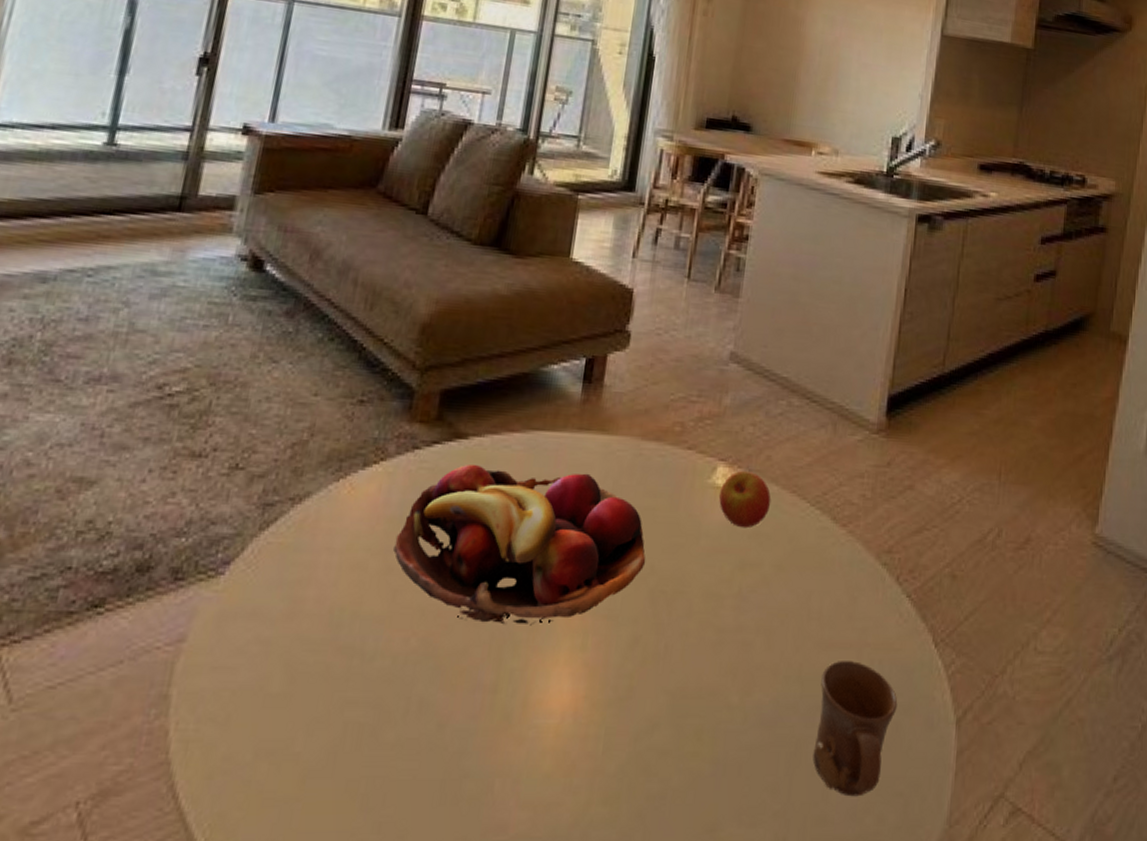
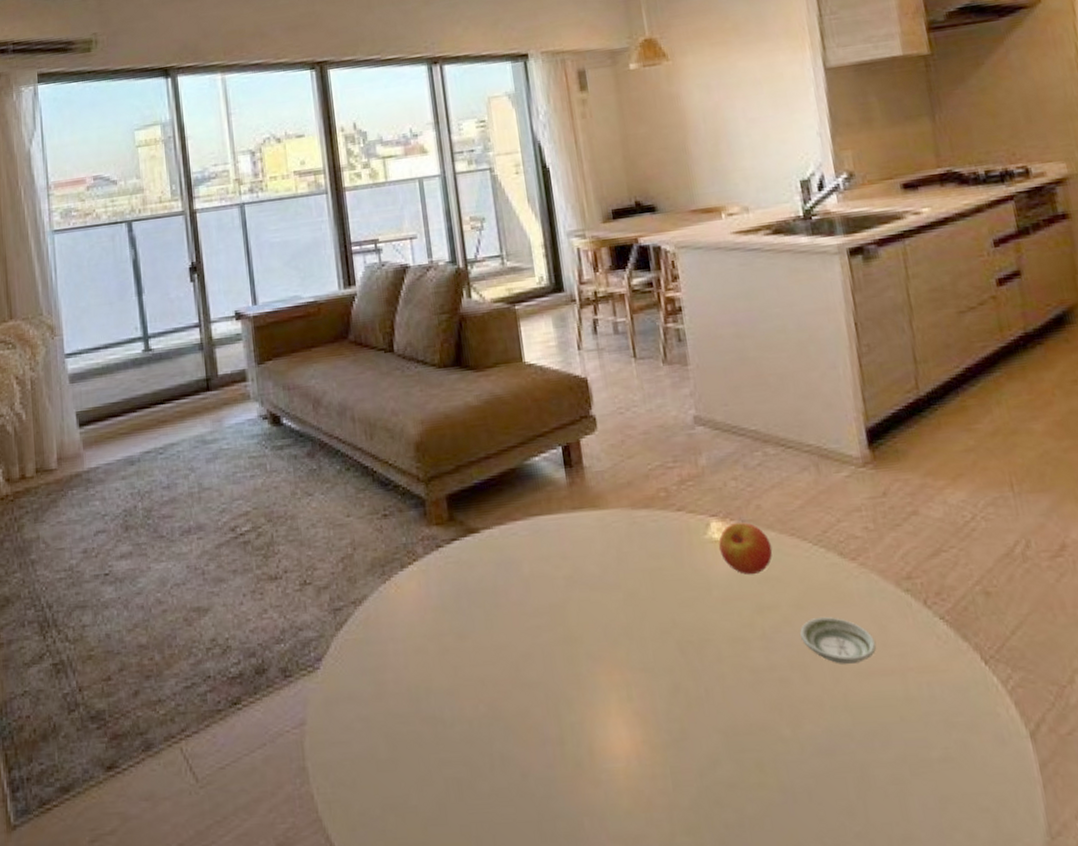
fruit basket: present [393,464,646,626] -> none [443,546,666,686]
saucer: none [774,582,843,633] -> present [800,617,877,664]
mug: present [812,661,898,797] -> none [869,686,960,815]

